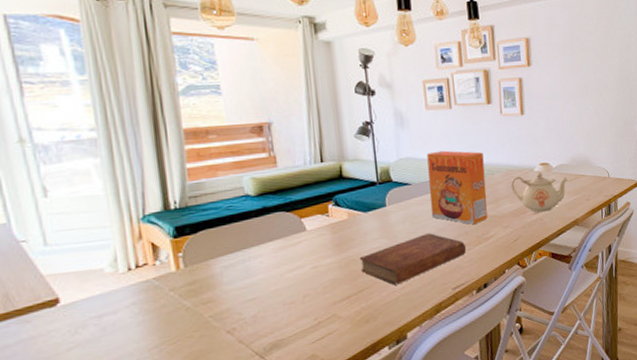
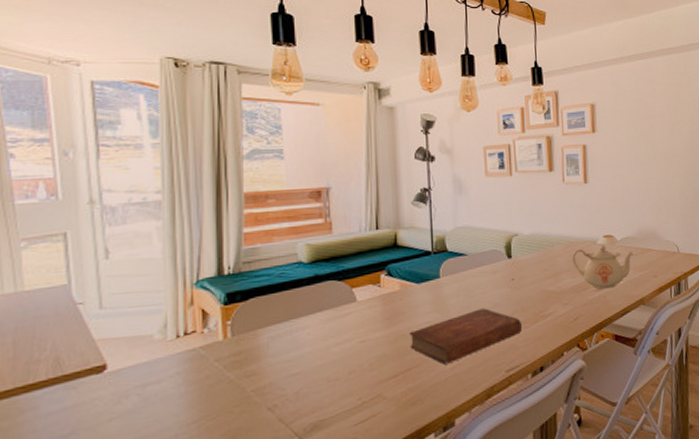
cereal box: present [427,150,488,225] -> none [485,219,546,301]

